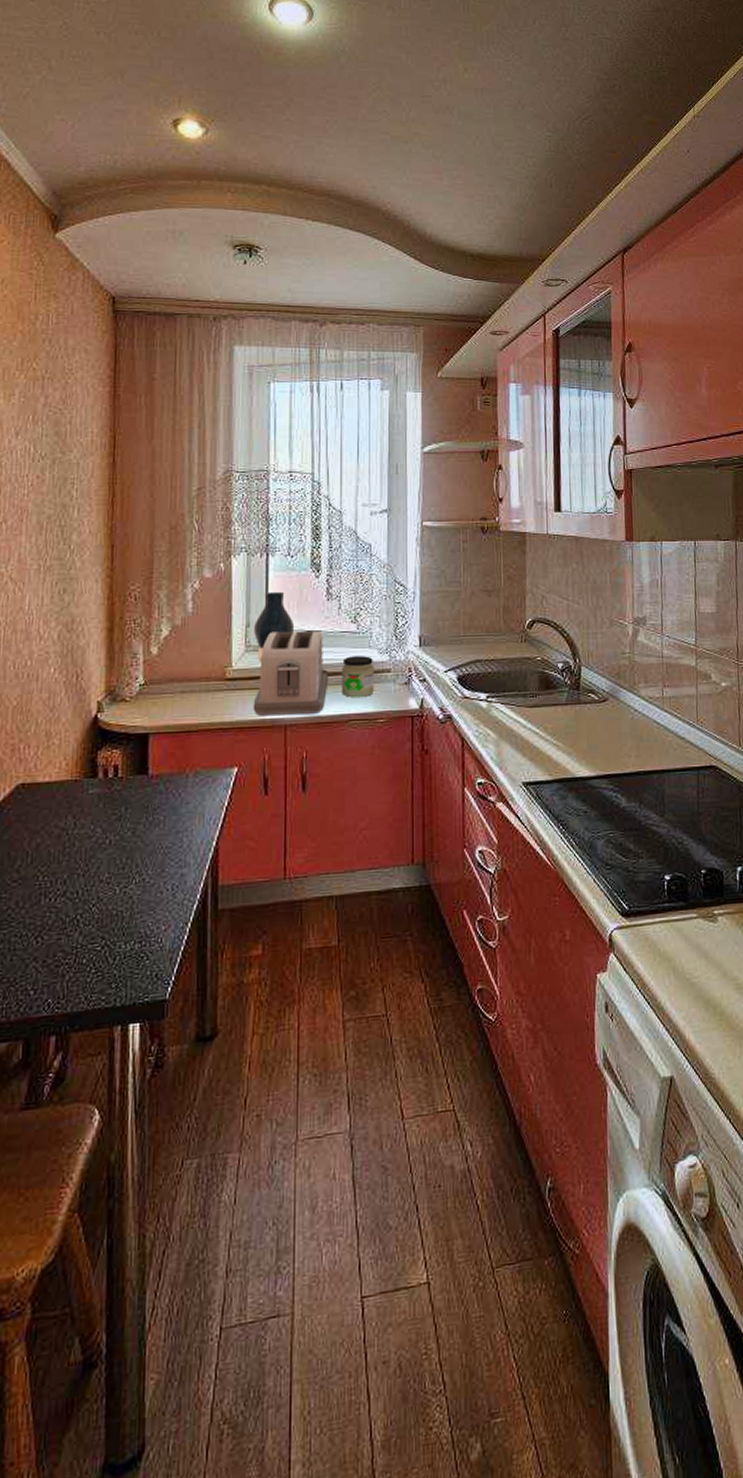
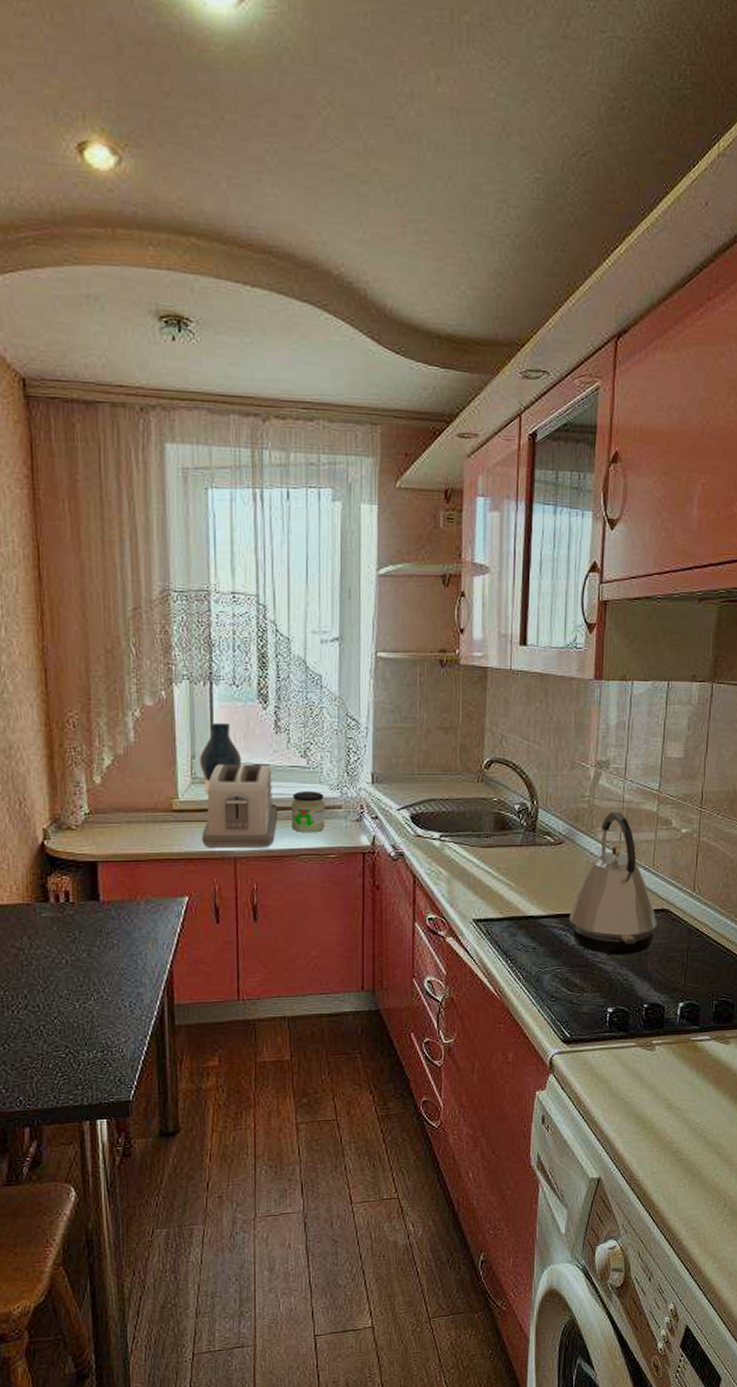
kettle: none [618,667,707,817] -> present [569,811,658,956]

